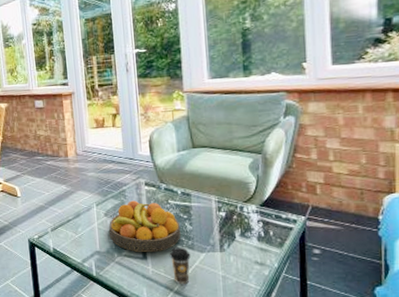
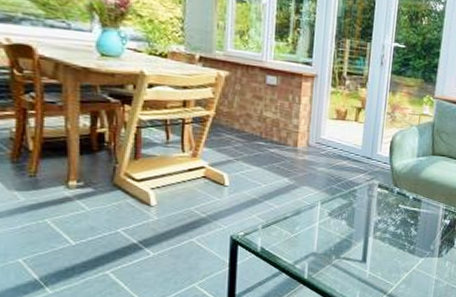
fruit bowl: present [109,200,181,253] -> none [331,201,406,256]
coffee cup: present [169,247,191,285] -> none [389,251,410,288]

